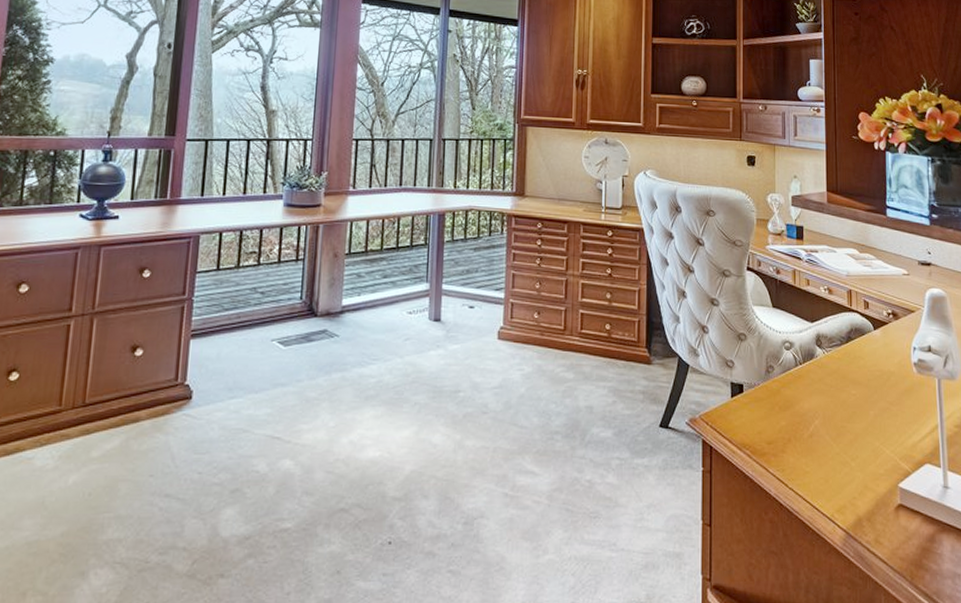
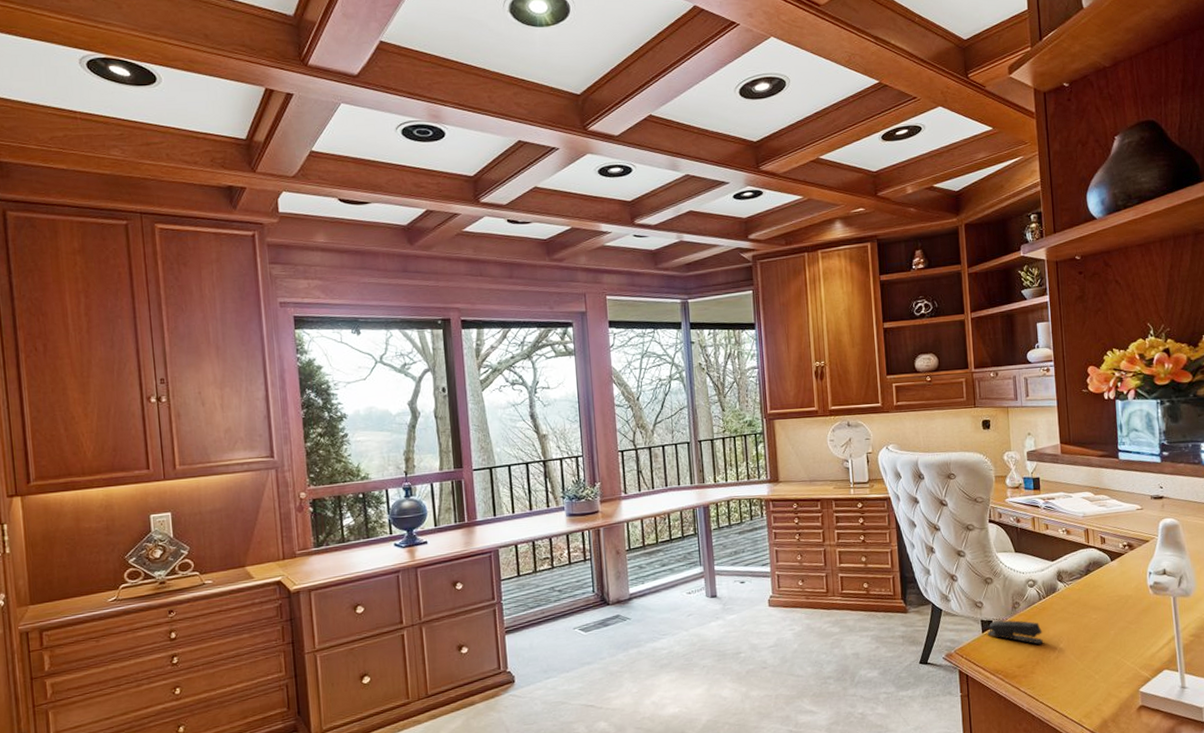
stapler: none [736,385,797,418] -> present [987,620,1043,645]

